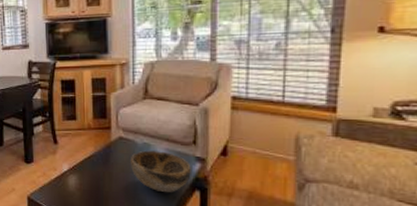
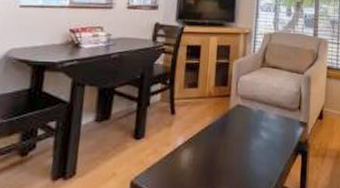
decorative bowl: present [129,150,191,192] -> none [244,117,296,159]

